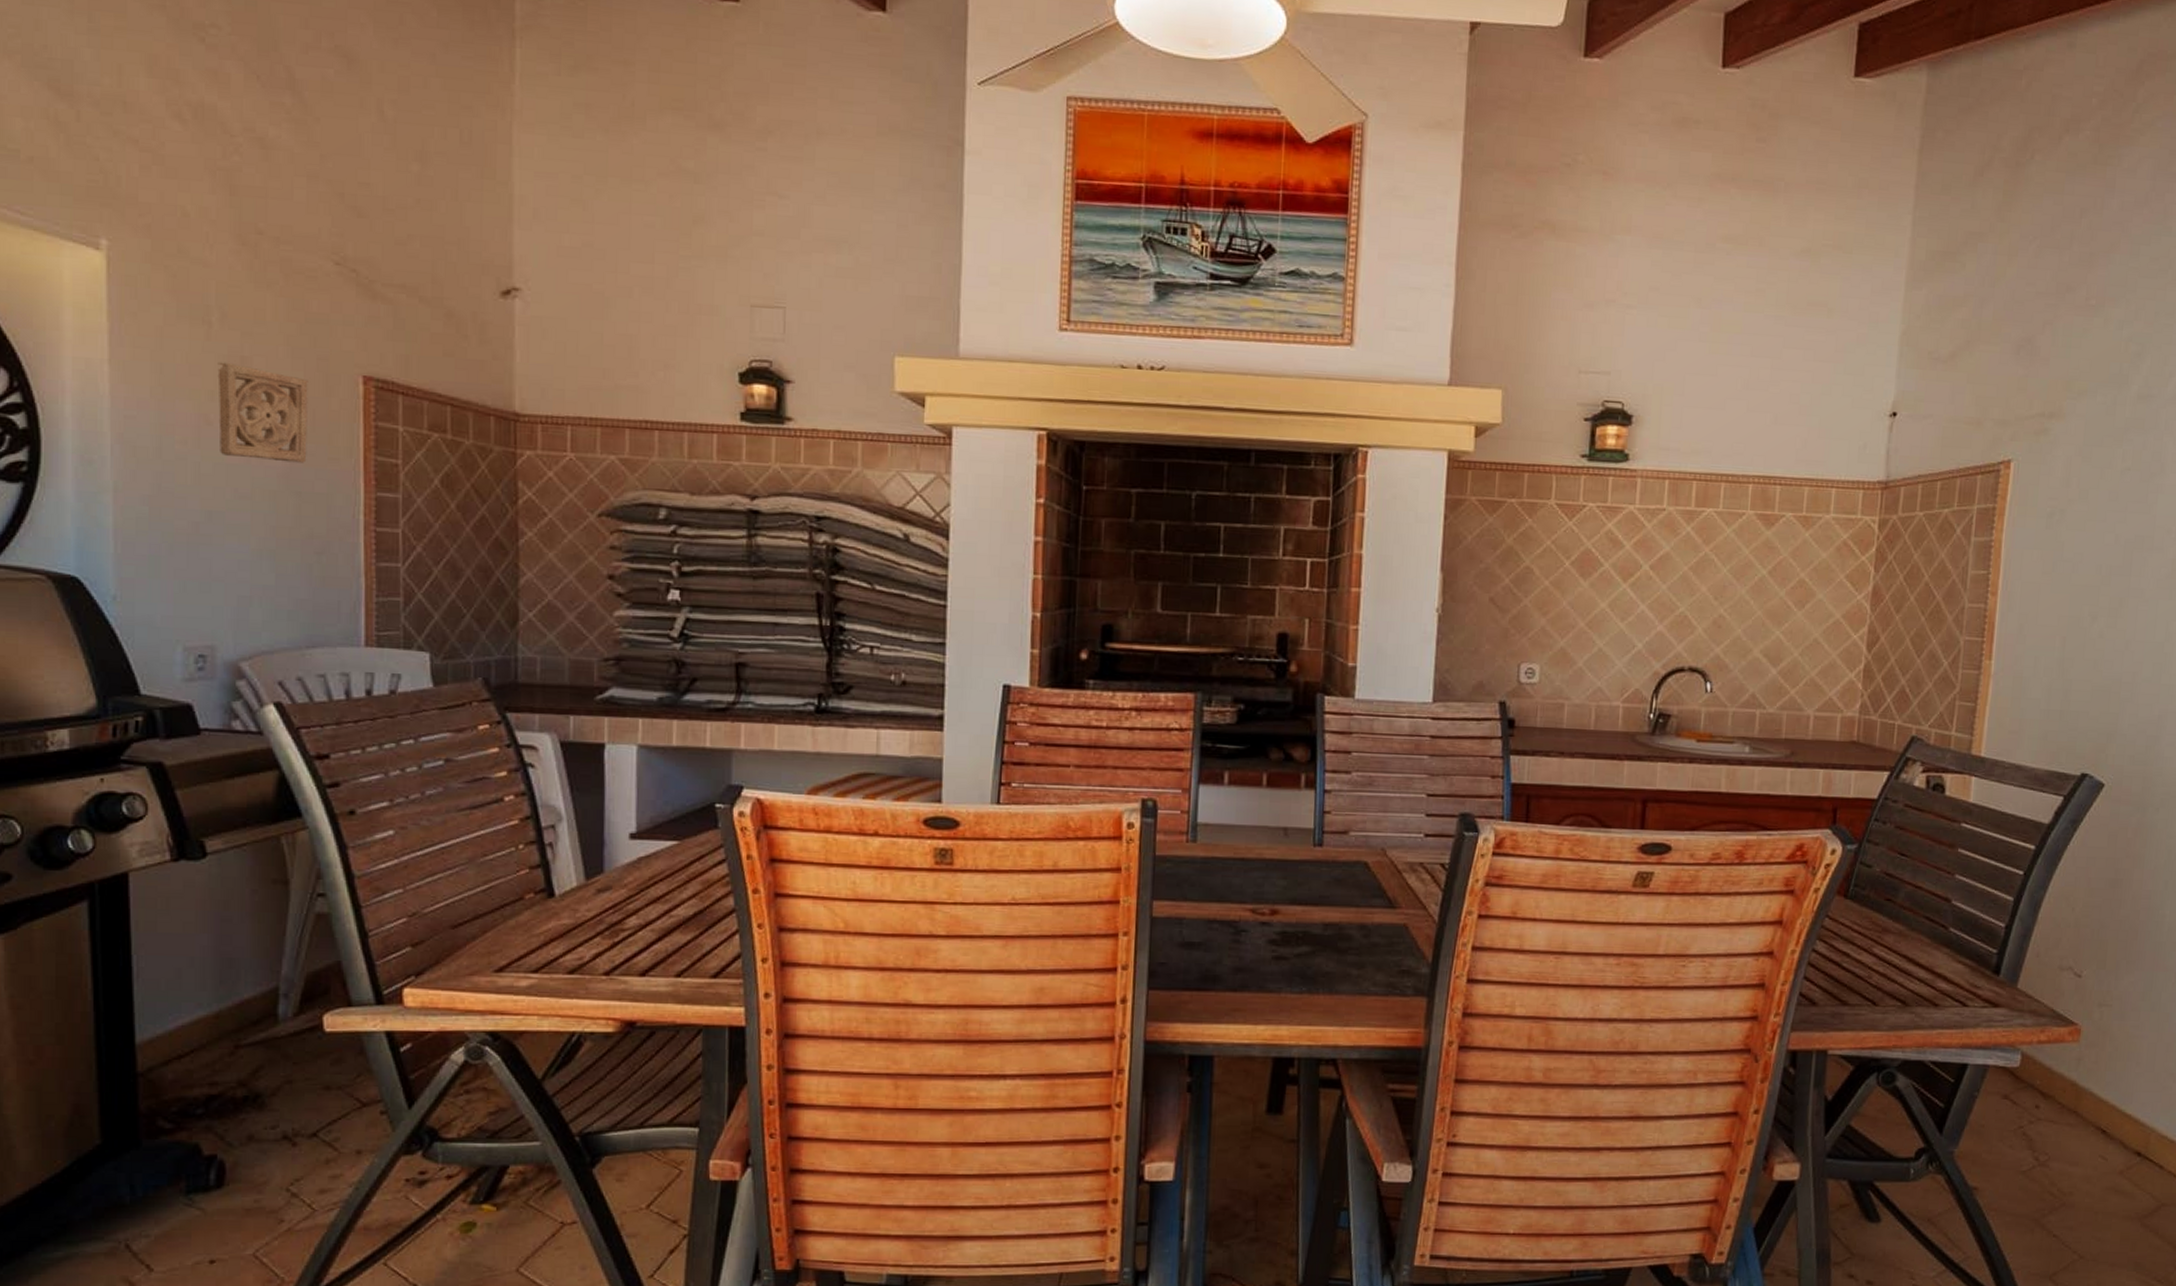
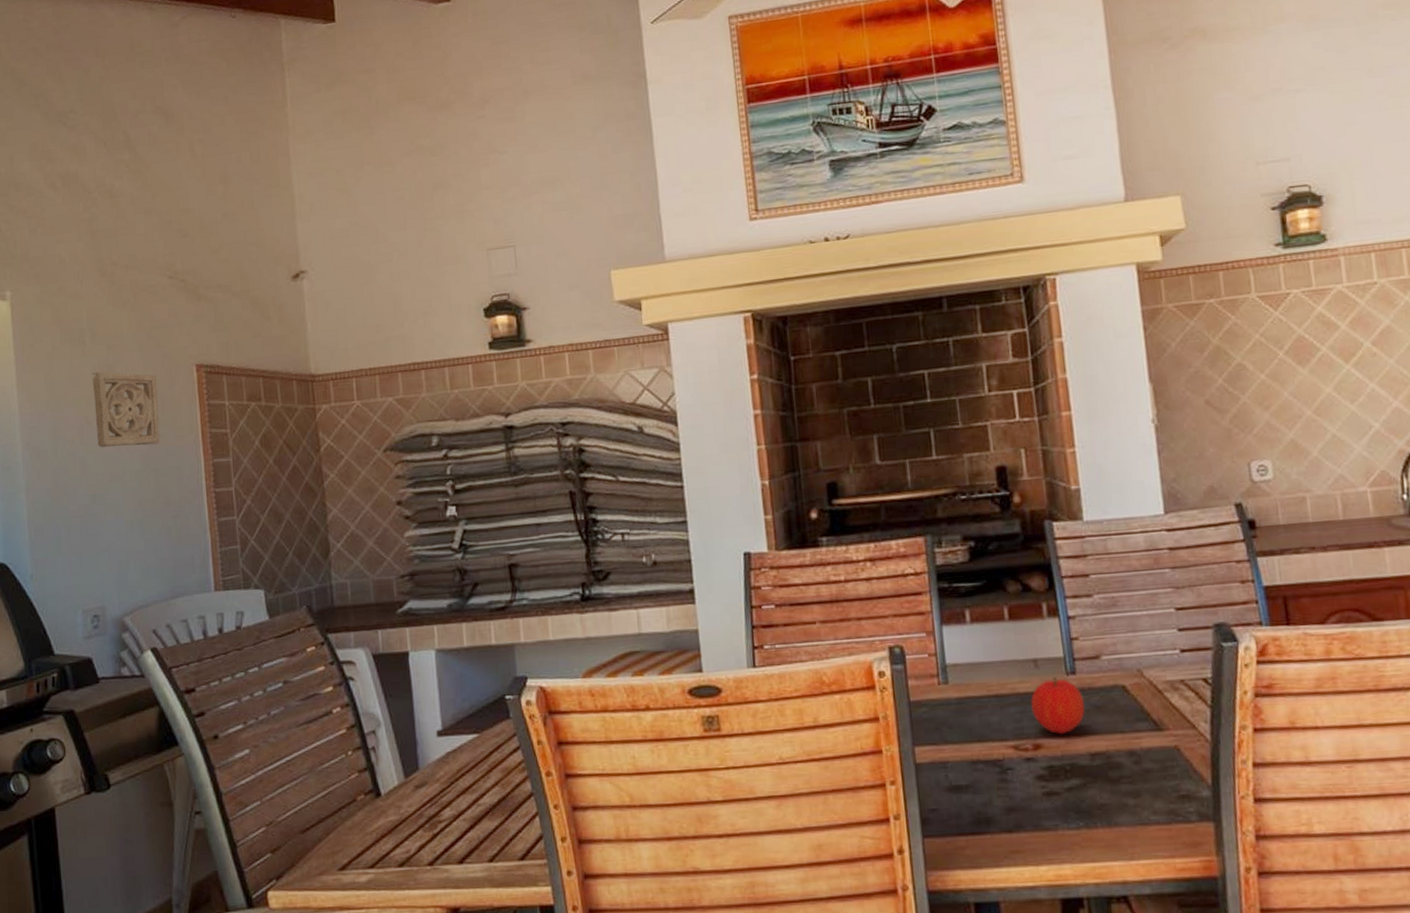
fruit: none [1275,847,1327,903] -> present [1031,677,1085,735]

